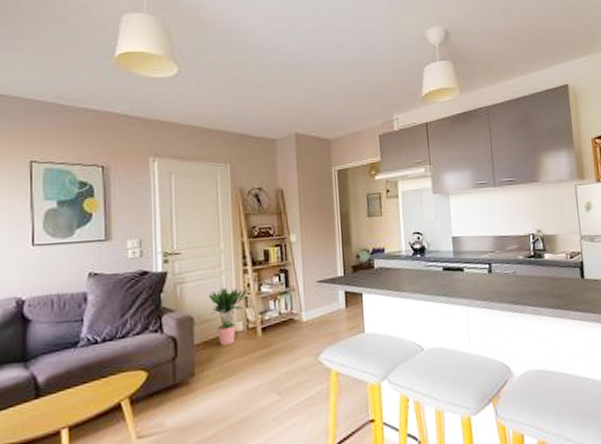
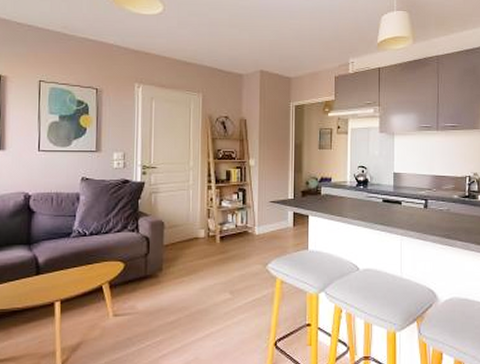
potted plant: present [208,287,248,346] -> none [177,200,210,248]

